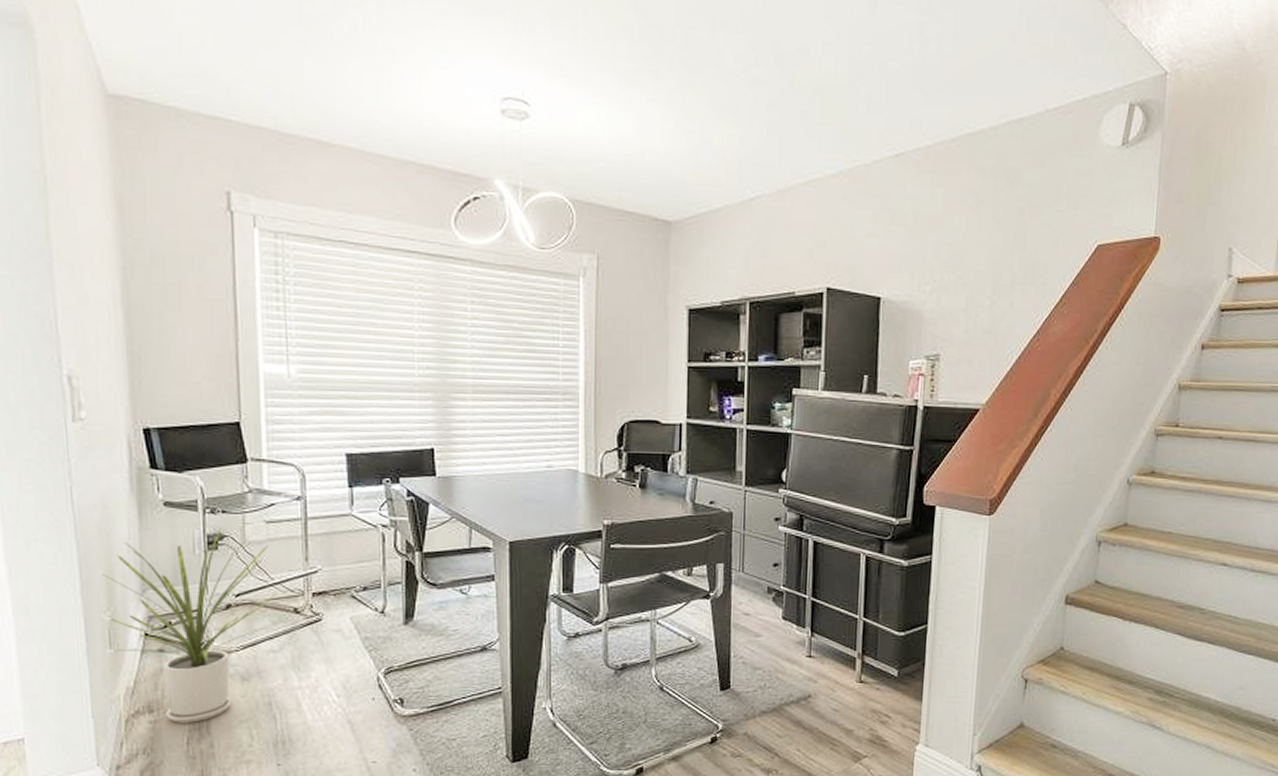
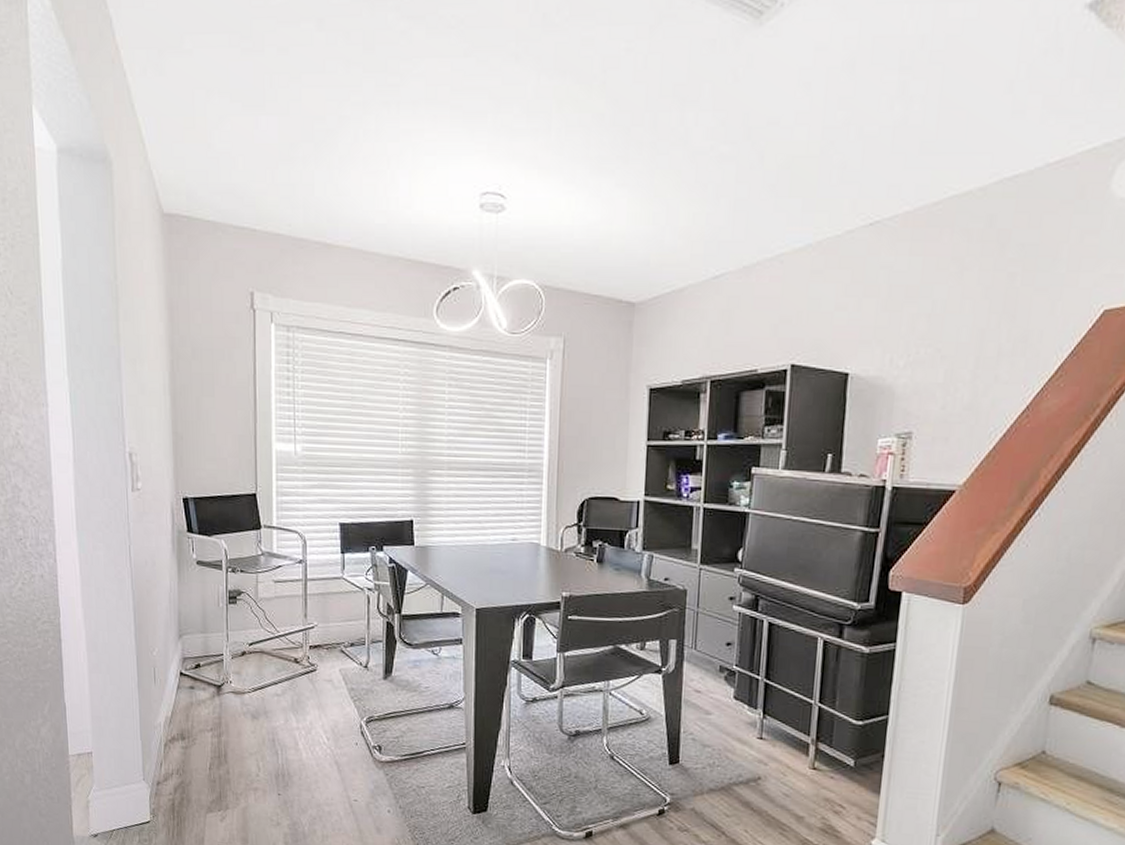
house plant: present [102,530,276,723] -> none [150,587,281,751]

